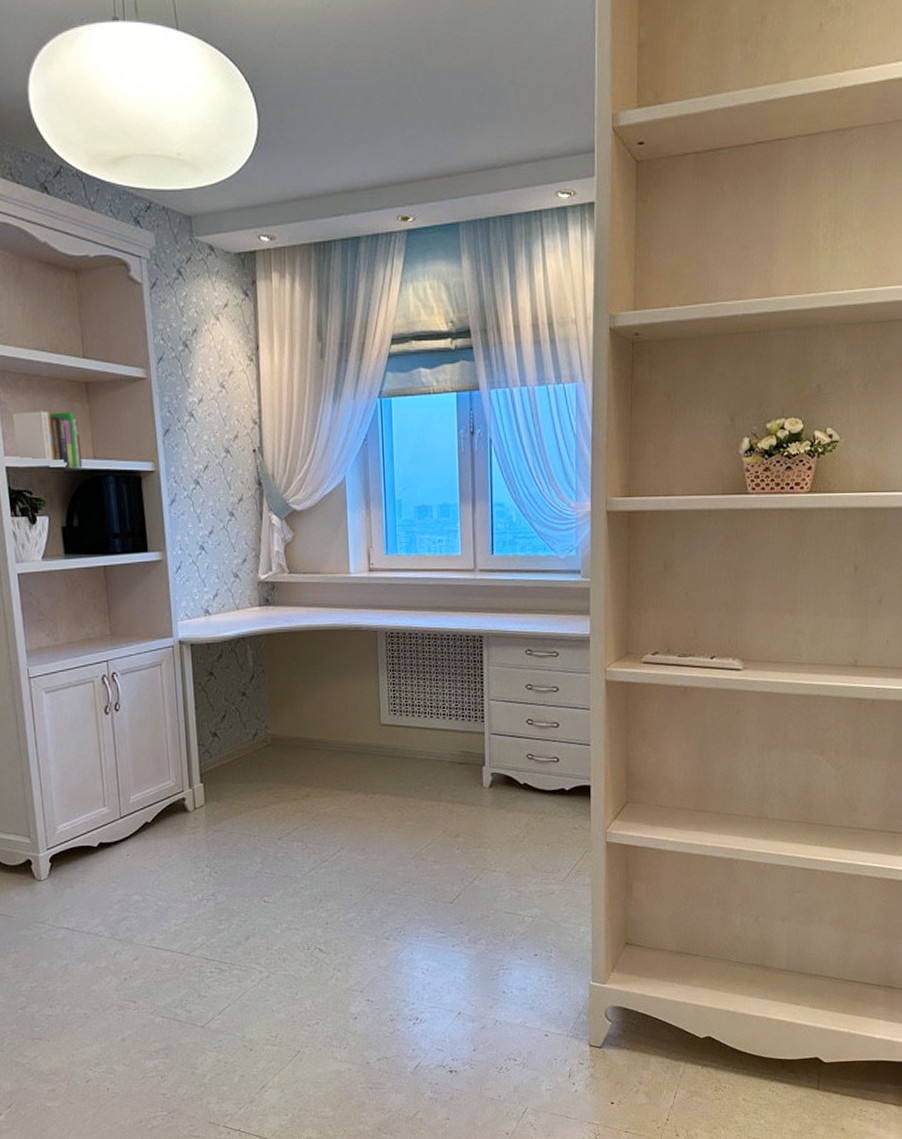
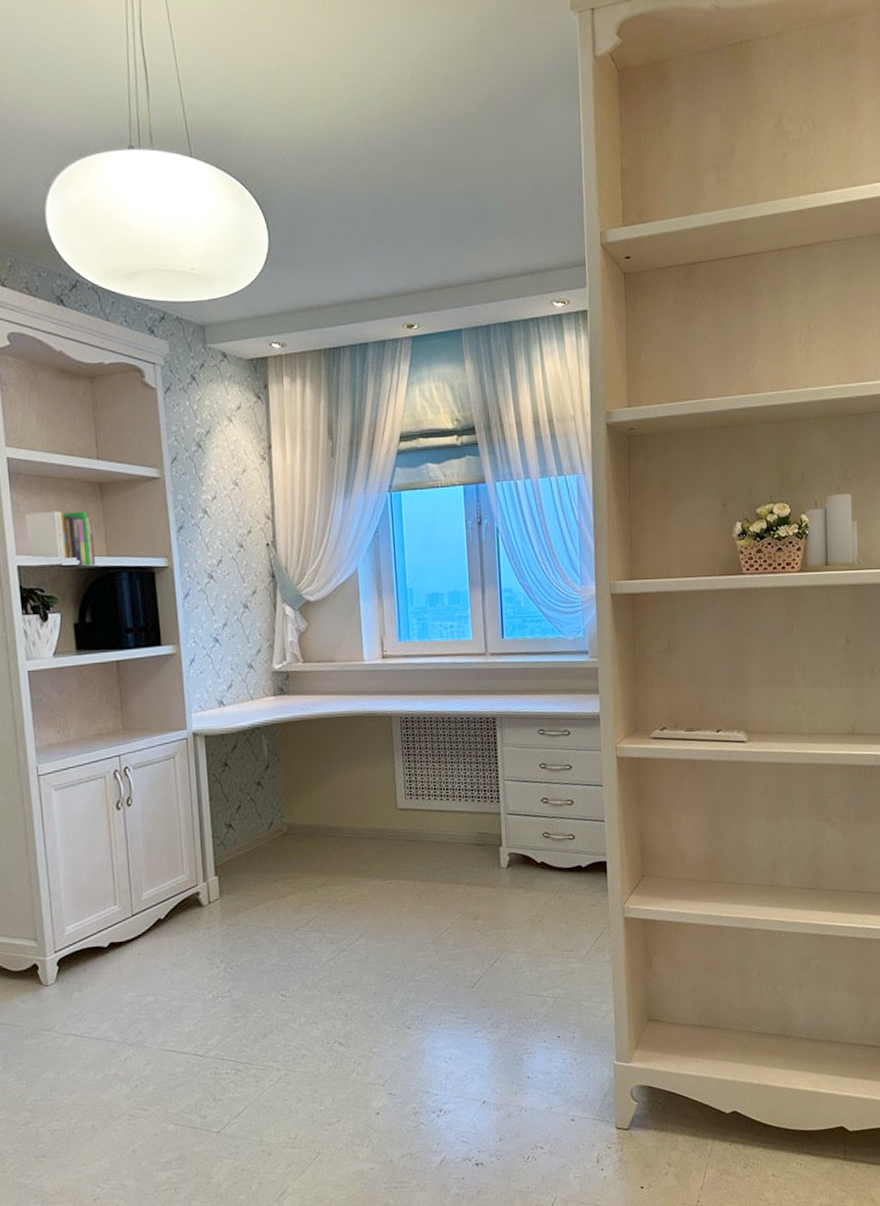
candle: none [813,401,879,489] -> present [803,487,863,568]

